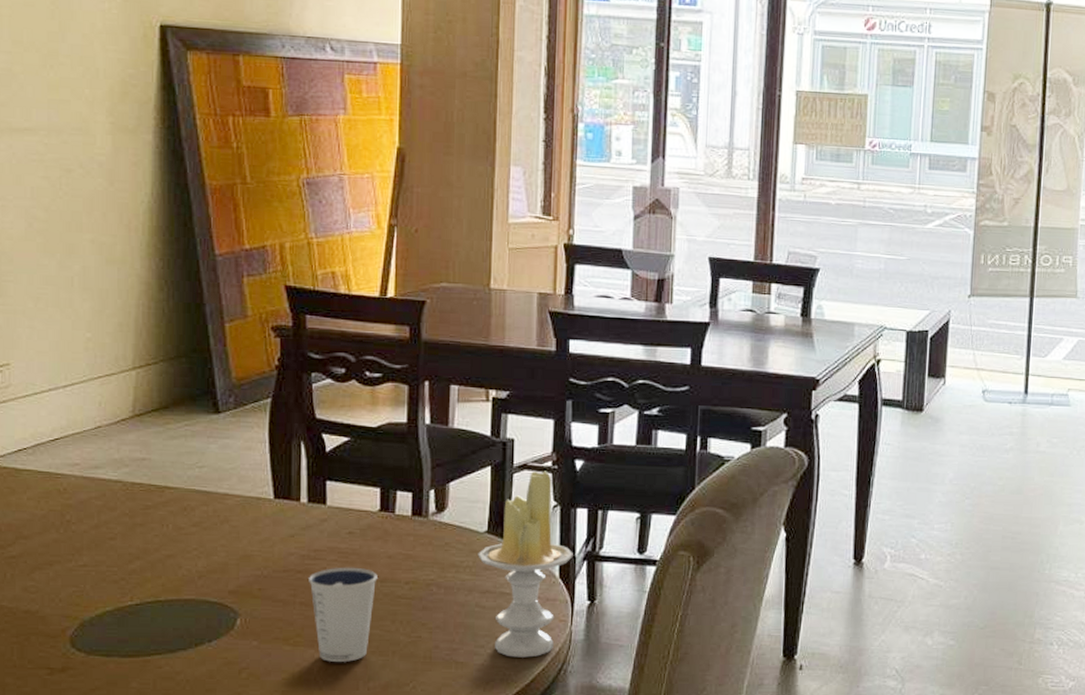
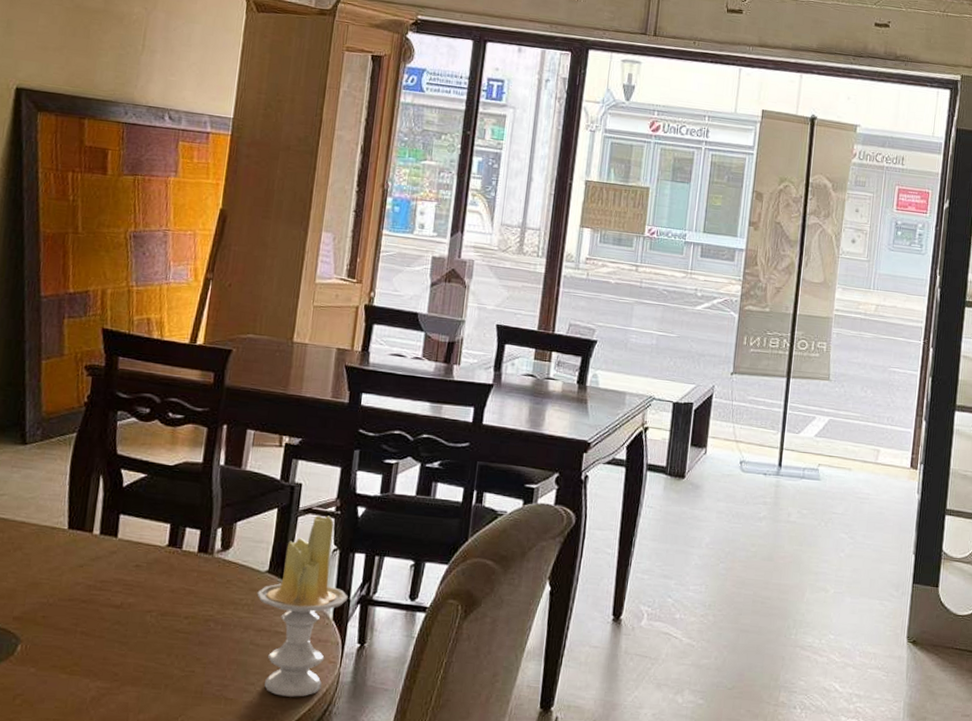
dixie cup: present [309,567,378,663] -> none [92,599,159,694]

